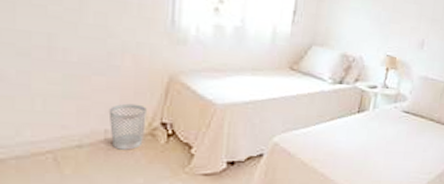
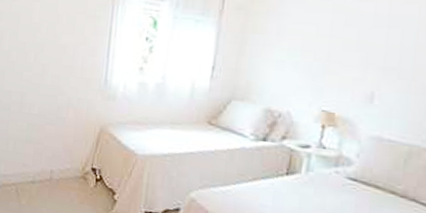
wastebasket: present [108,103,147,150] -> none [54,149,82,190]

